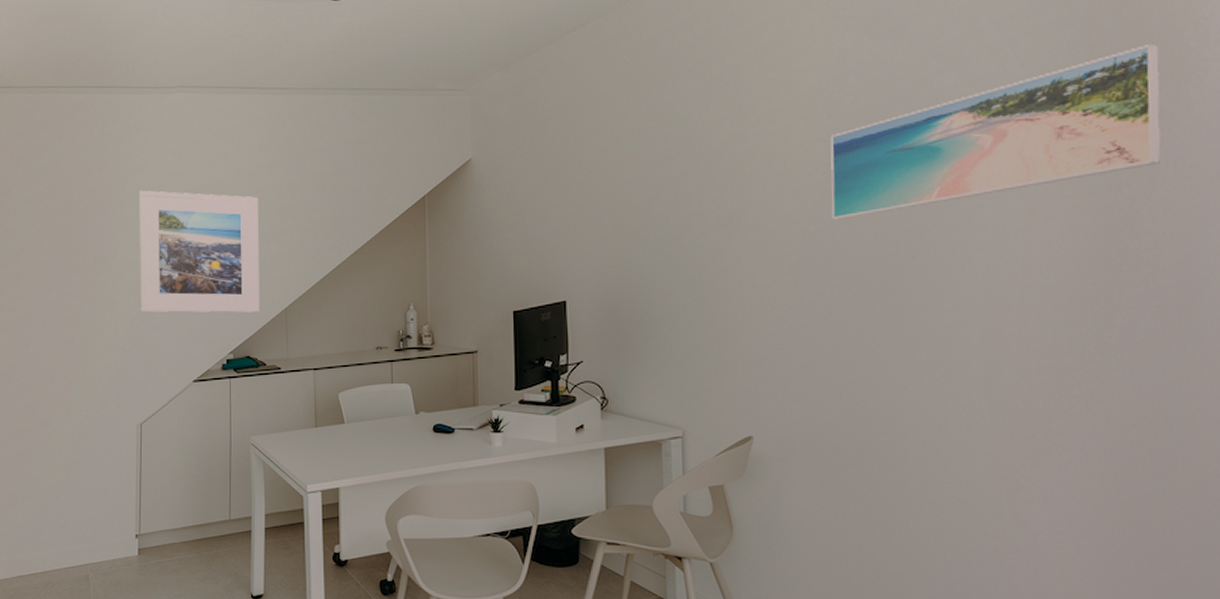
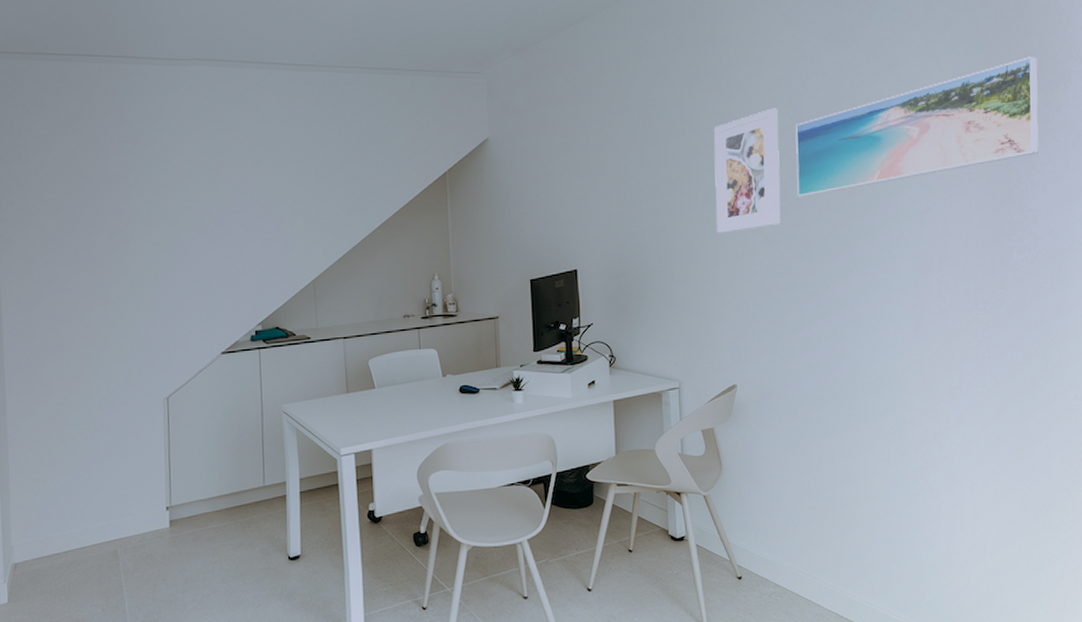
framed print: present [138,190,260,313] -> none [155,162,287,286]
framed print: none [729,117,811,262] -> present [714,108,781,234]

